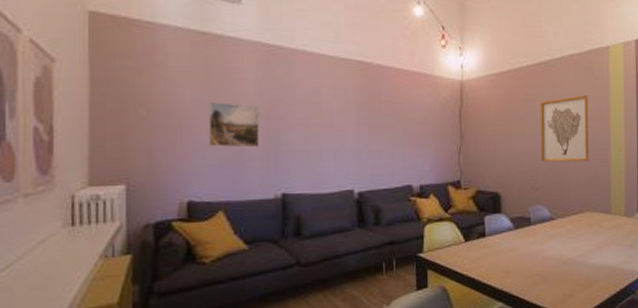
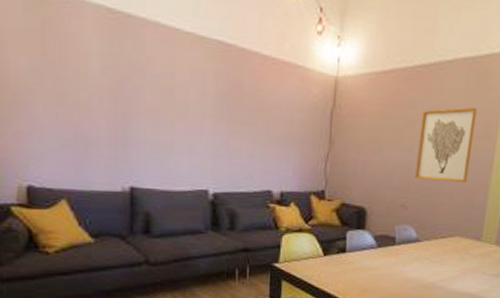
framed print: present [208,102,260,148] -> none [46,75,105,133]

